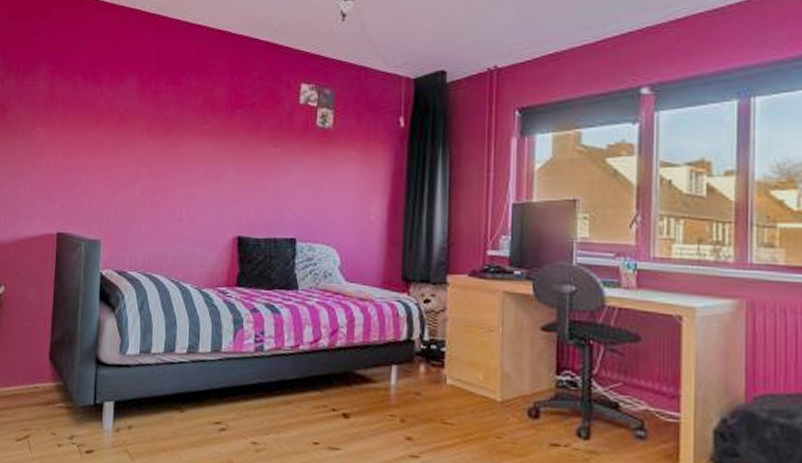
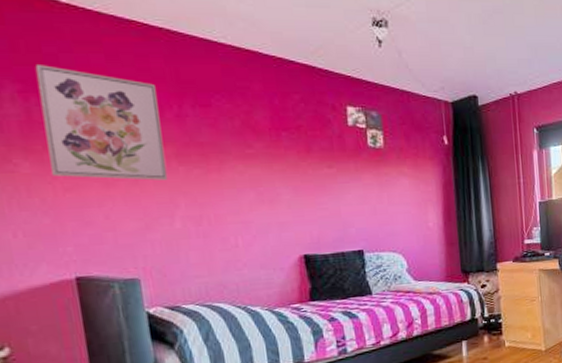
wall art: none [58,50,141,151] -> present [35,65,168,181]

